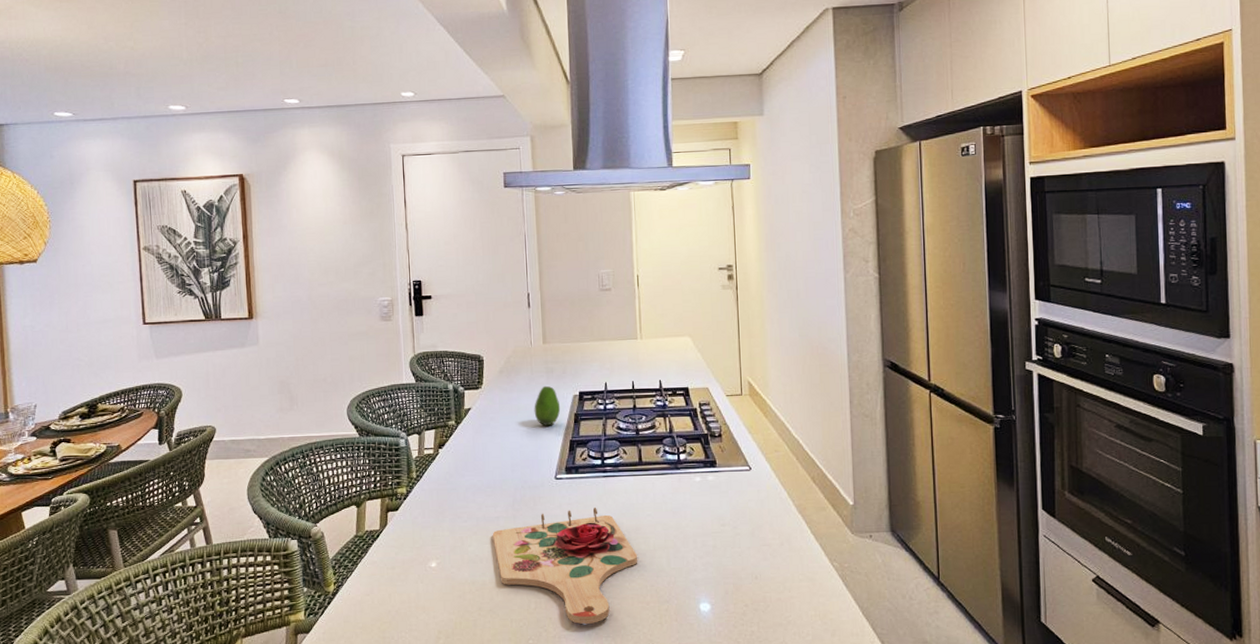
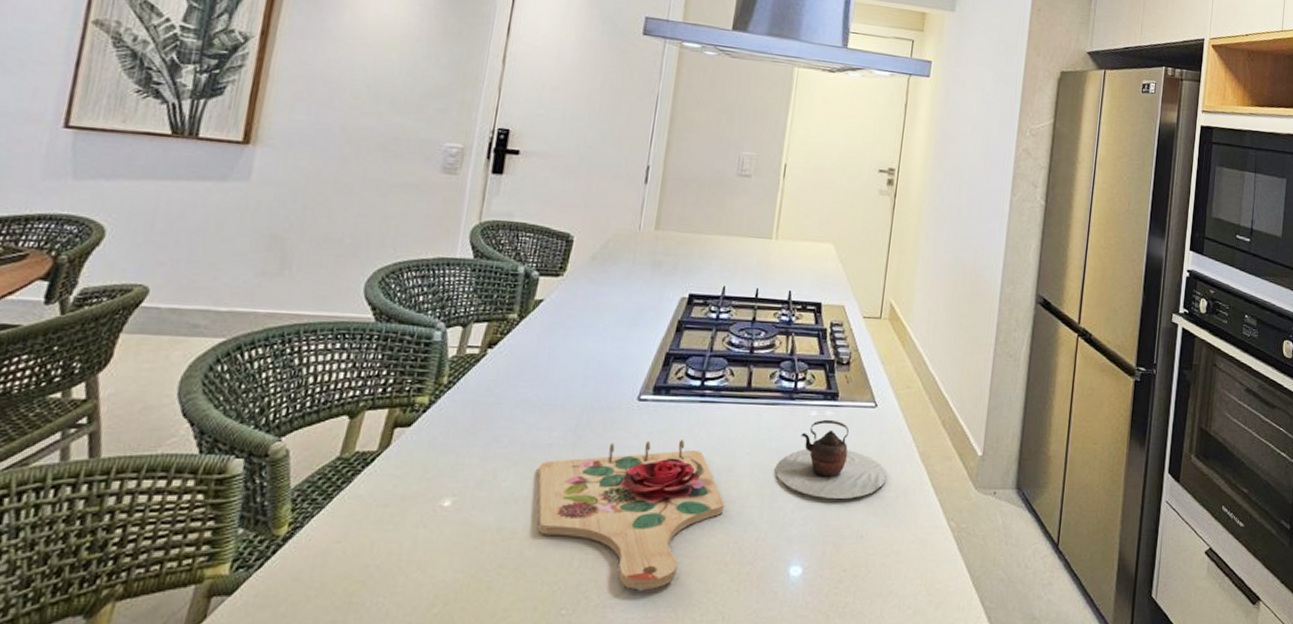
fruit: present [534,385,561,426] -> none [626,281,662,333]
teapot: none [674,483,770,548] -> present [775,419,887,499]

